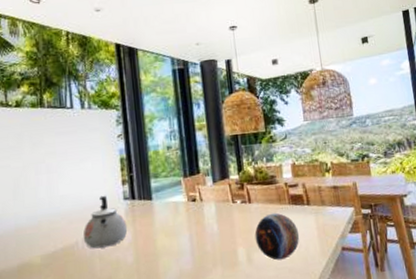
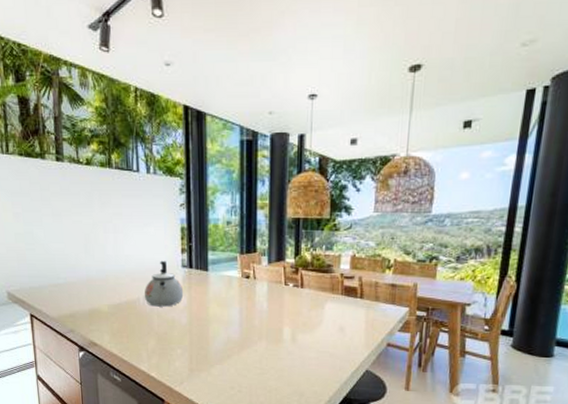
decorative orb: present [254,212,300,261] -> none [302,300,347,345]

